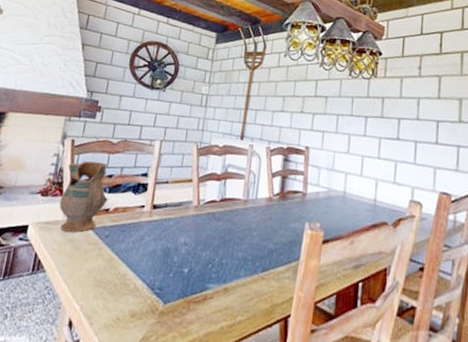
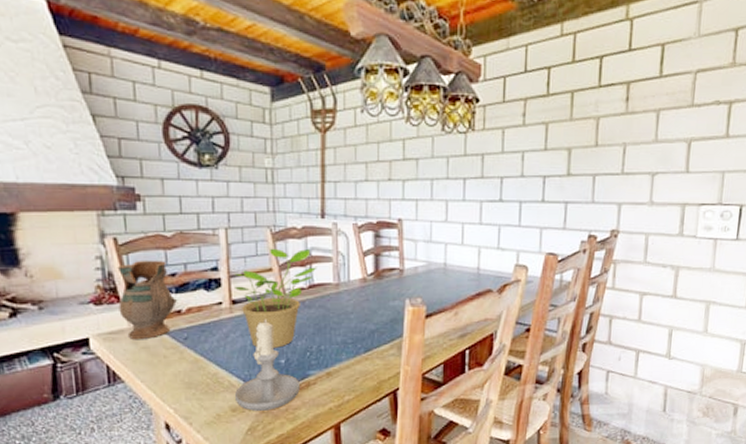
candle: none [135,226,198,321] -> present [234,319,301,411]
potted plant: none [158,161,231,256] -> present [234,248,317,348]

